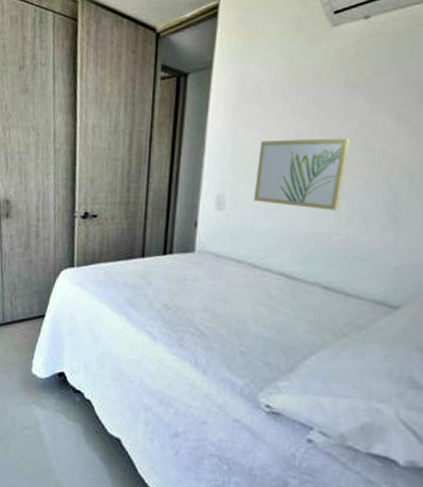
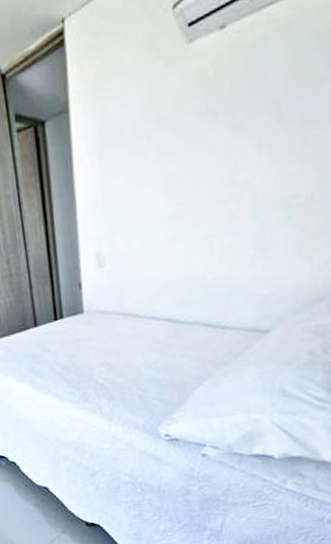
wall art: present [253,138,350,211] -> none [130,172,216,253]

